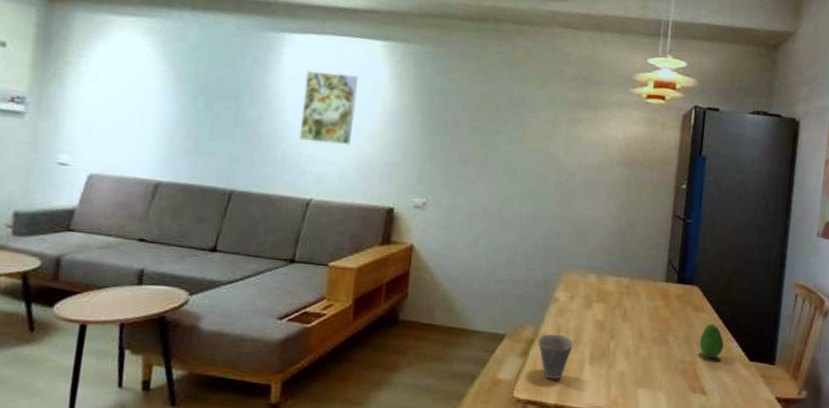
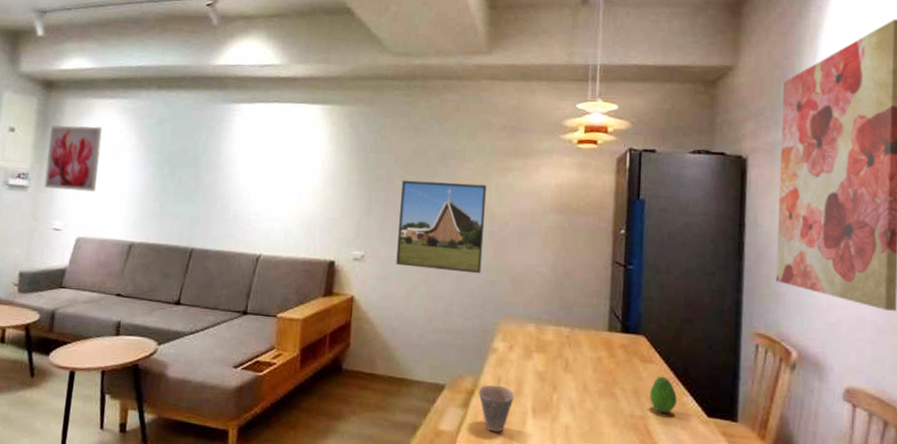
wall art: none [45,42,122,124] -> present [44,124,103,193]
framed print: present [299,70,359,145] -> none [249,136,300,203]
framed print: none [459,126,555,225] -> present [396,180,486,274]

